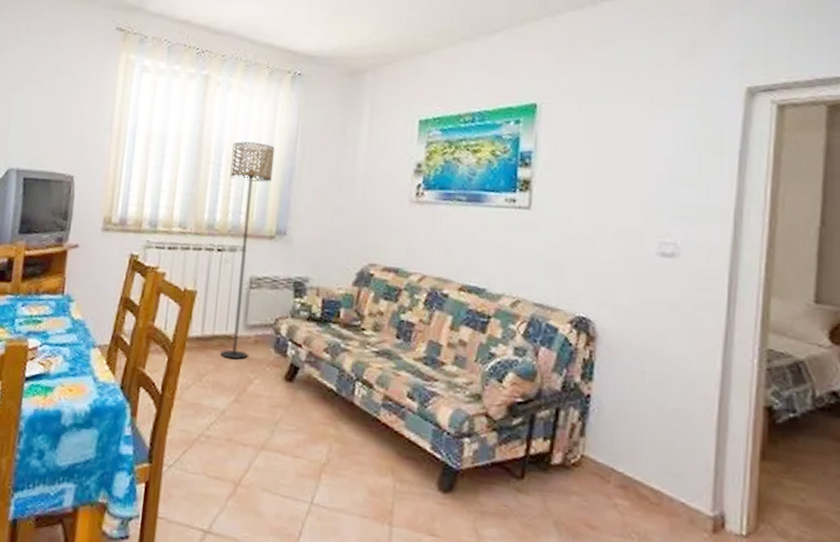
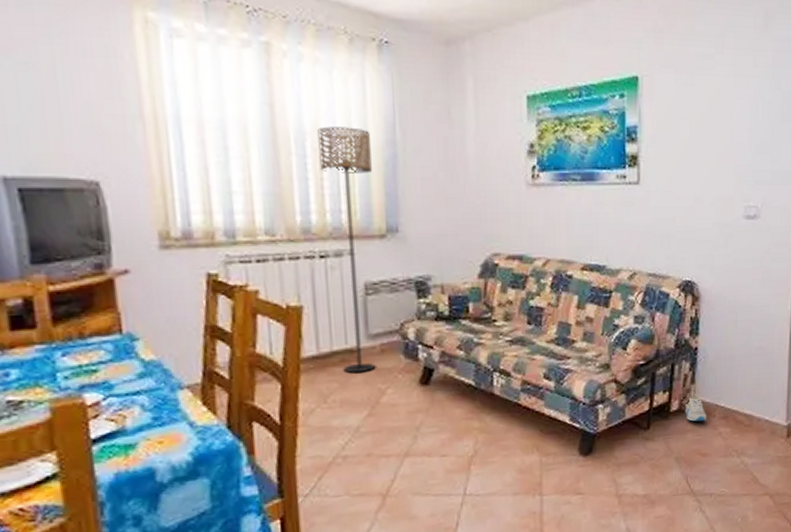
sneaker: none [570,448,598,485] -> present [685,393,706,422]

